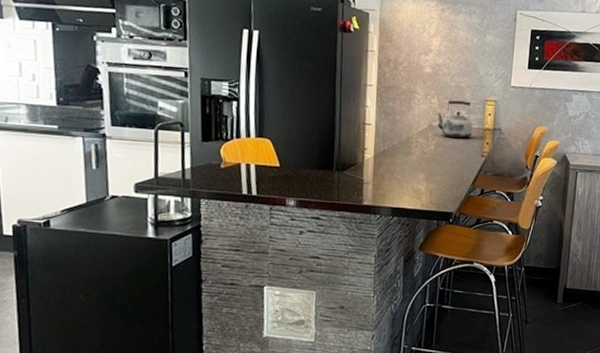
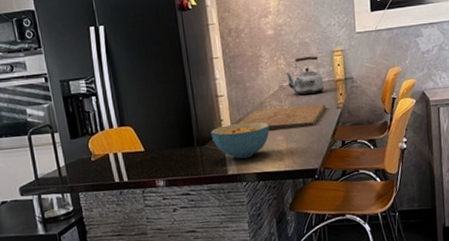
cereal bowl: none [352,154,413,191] -> present [211,122,270,159]
cutting board: none [381,144,471,171] -> present [237,104,326,131]

